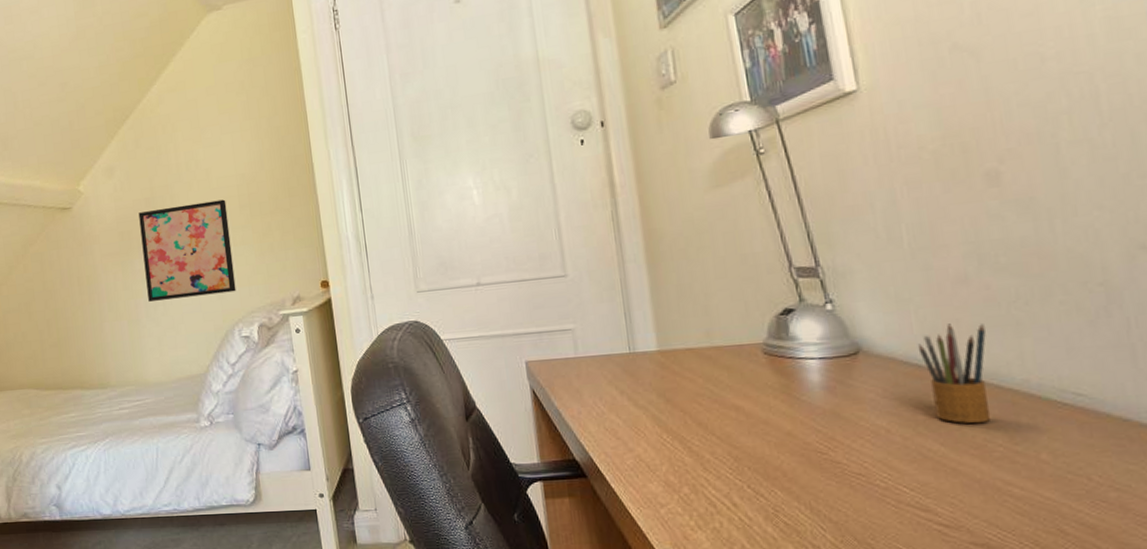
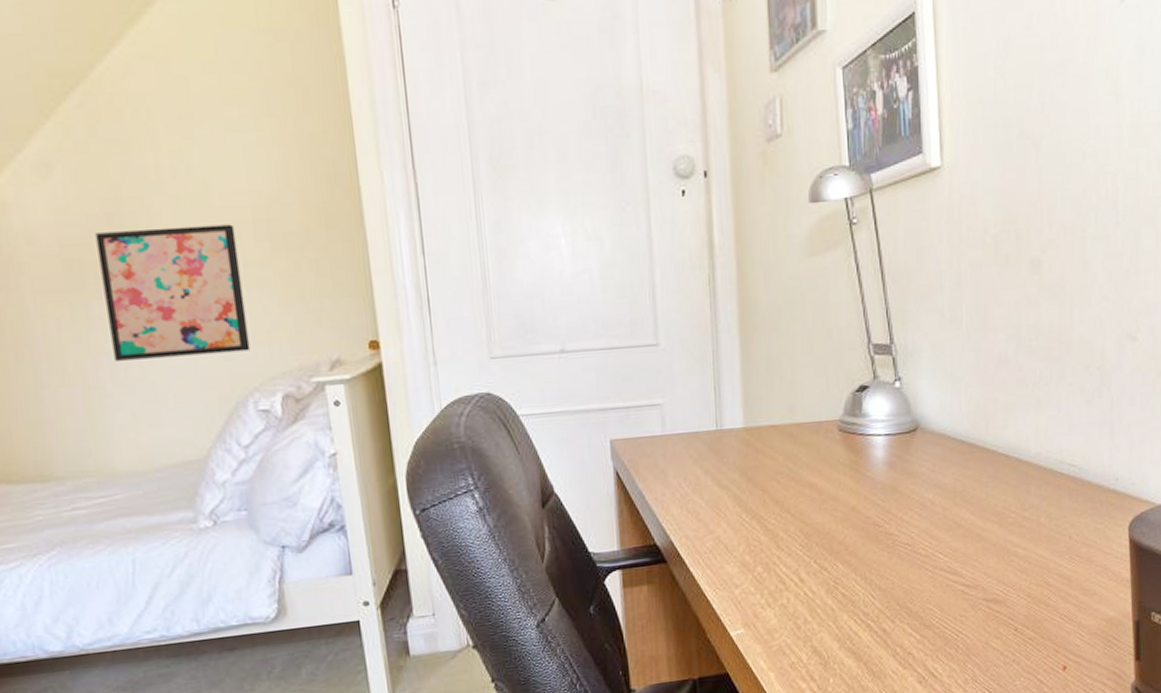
pencil box: present [917,324,992,424] -> none [963,402,1014,494]

